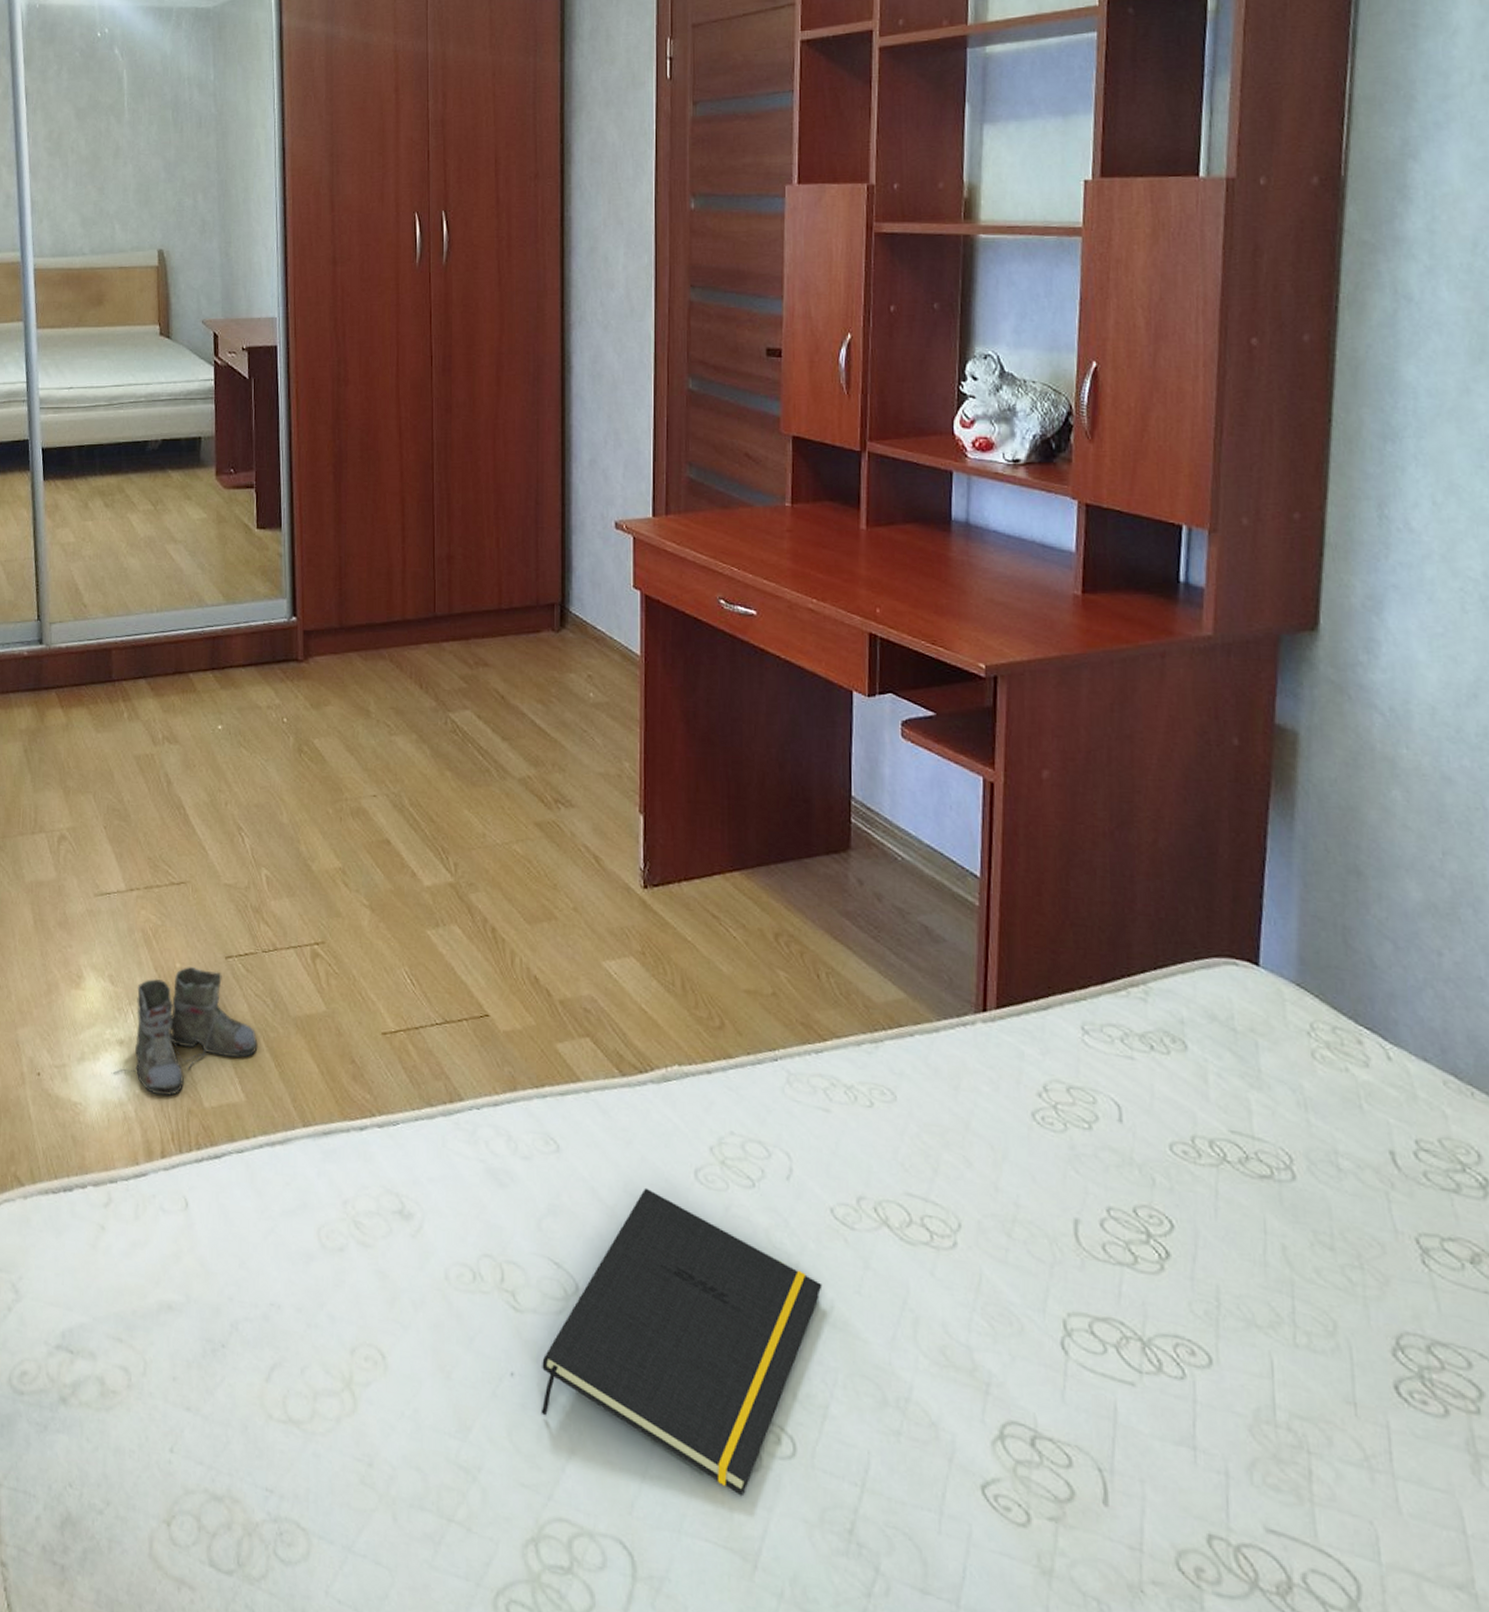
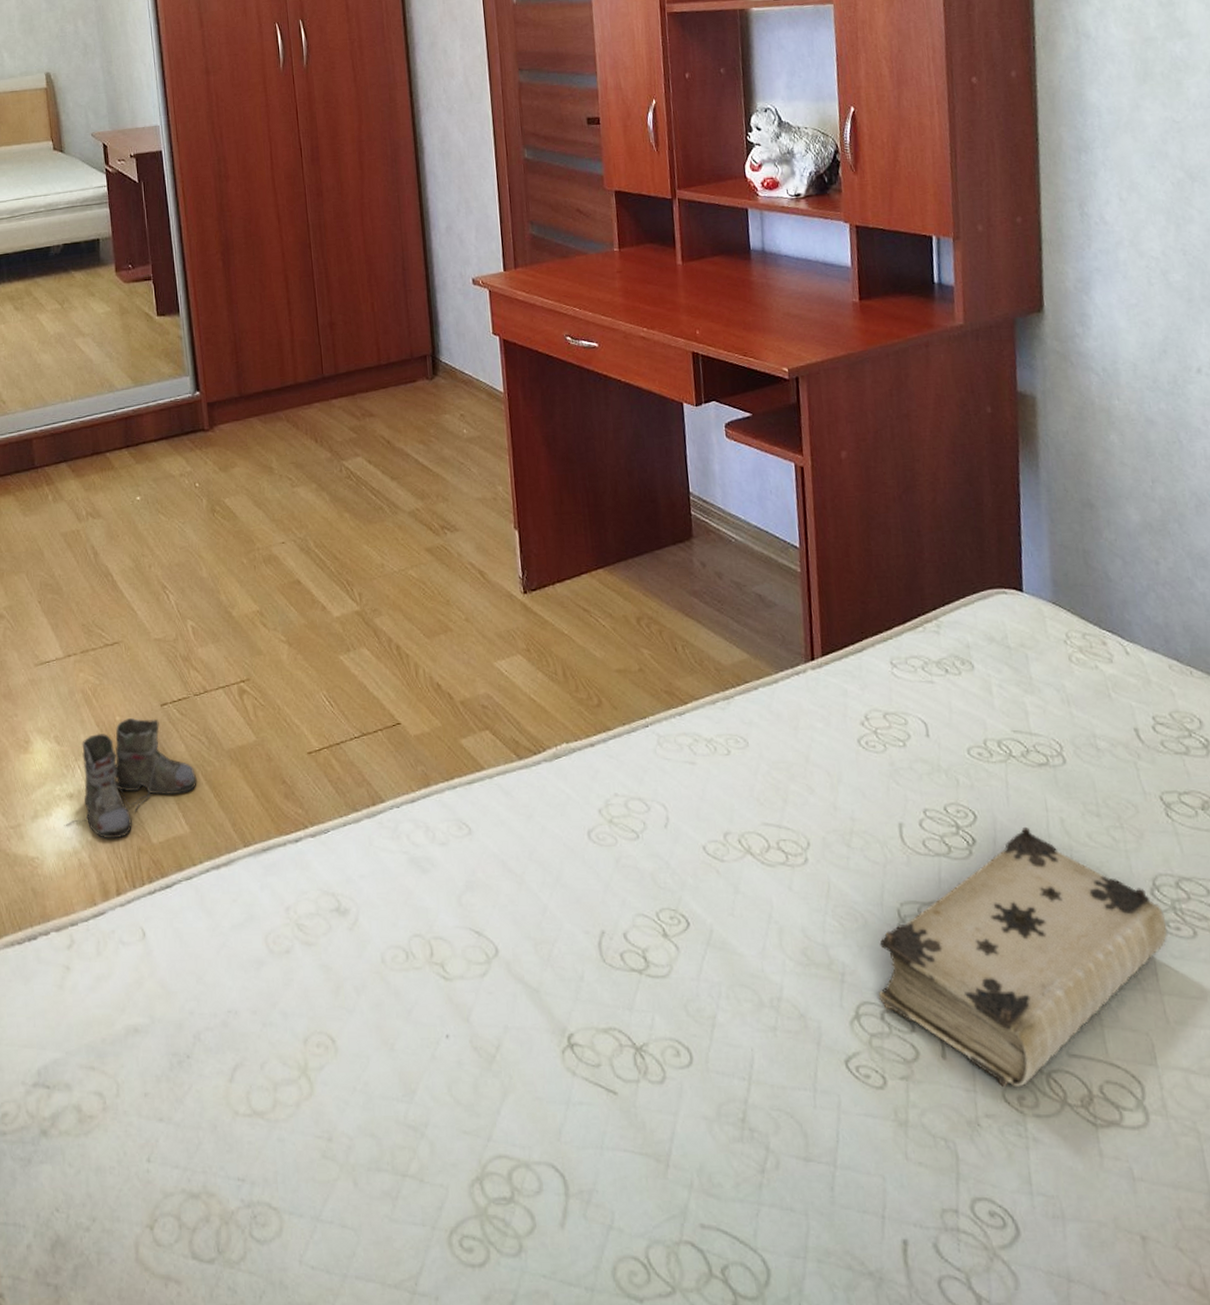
notepad: present [540,1187,822,1495] -> none [472,853,702,1106]
book: none [1029,1247,1411,1557] -> present [878,826,1168,1088]

